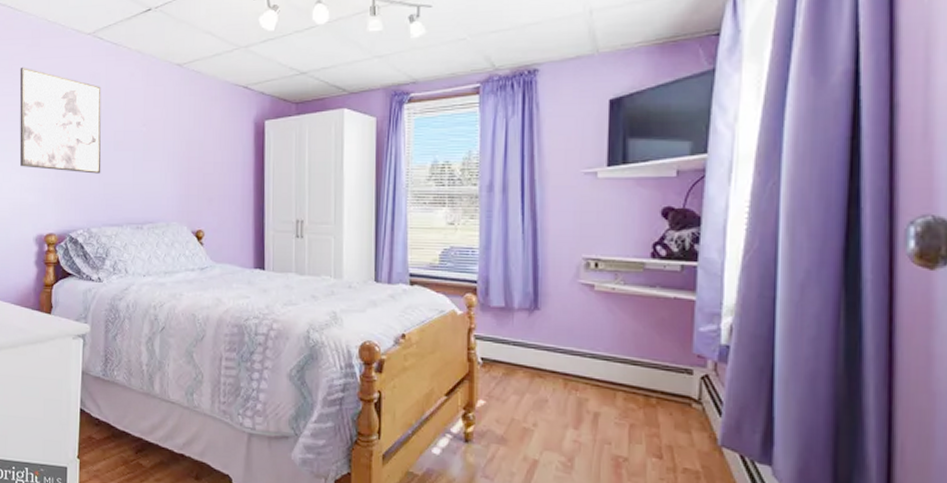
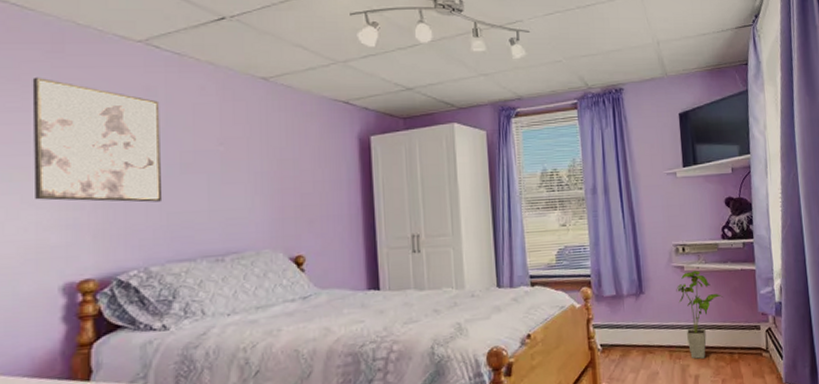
house plant: none [581,290,643,395] -> present [676,270,723,359]

